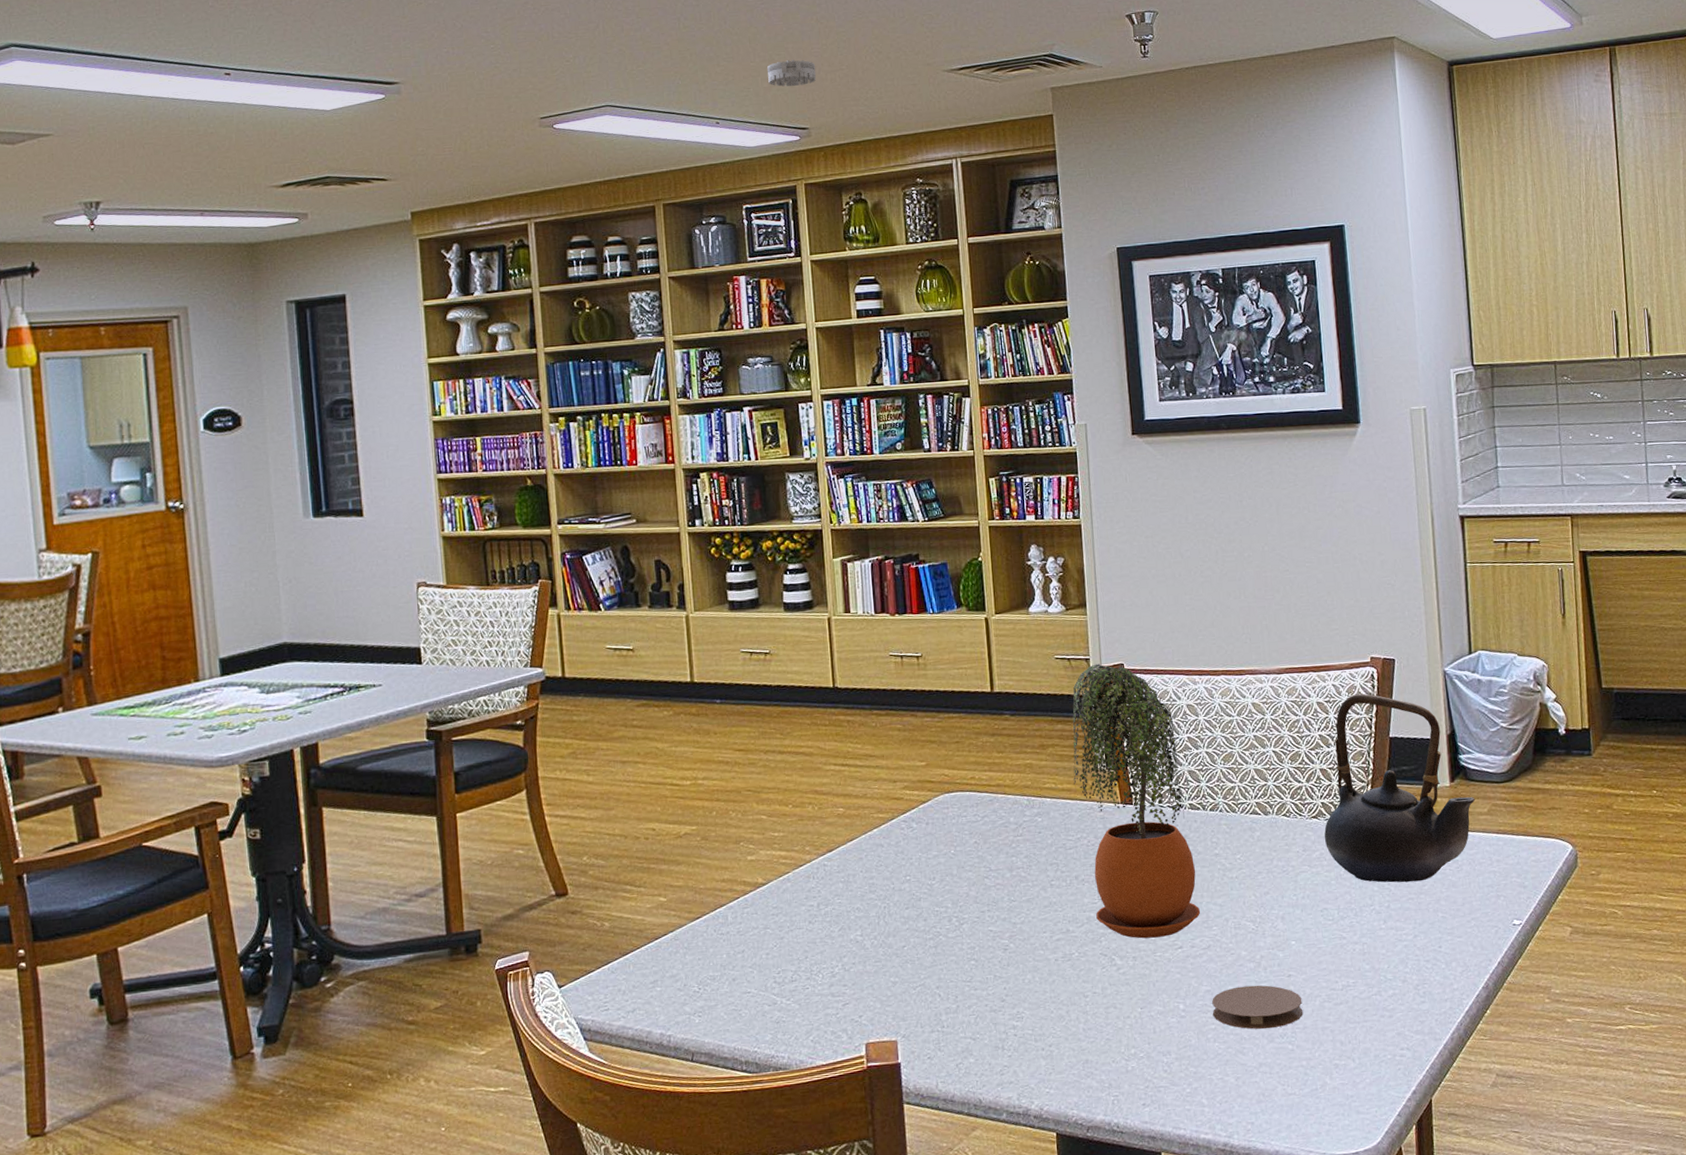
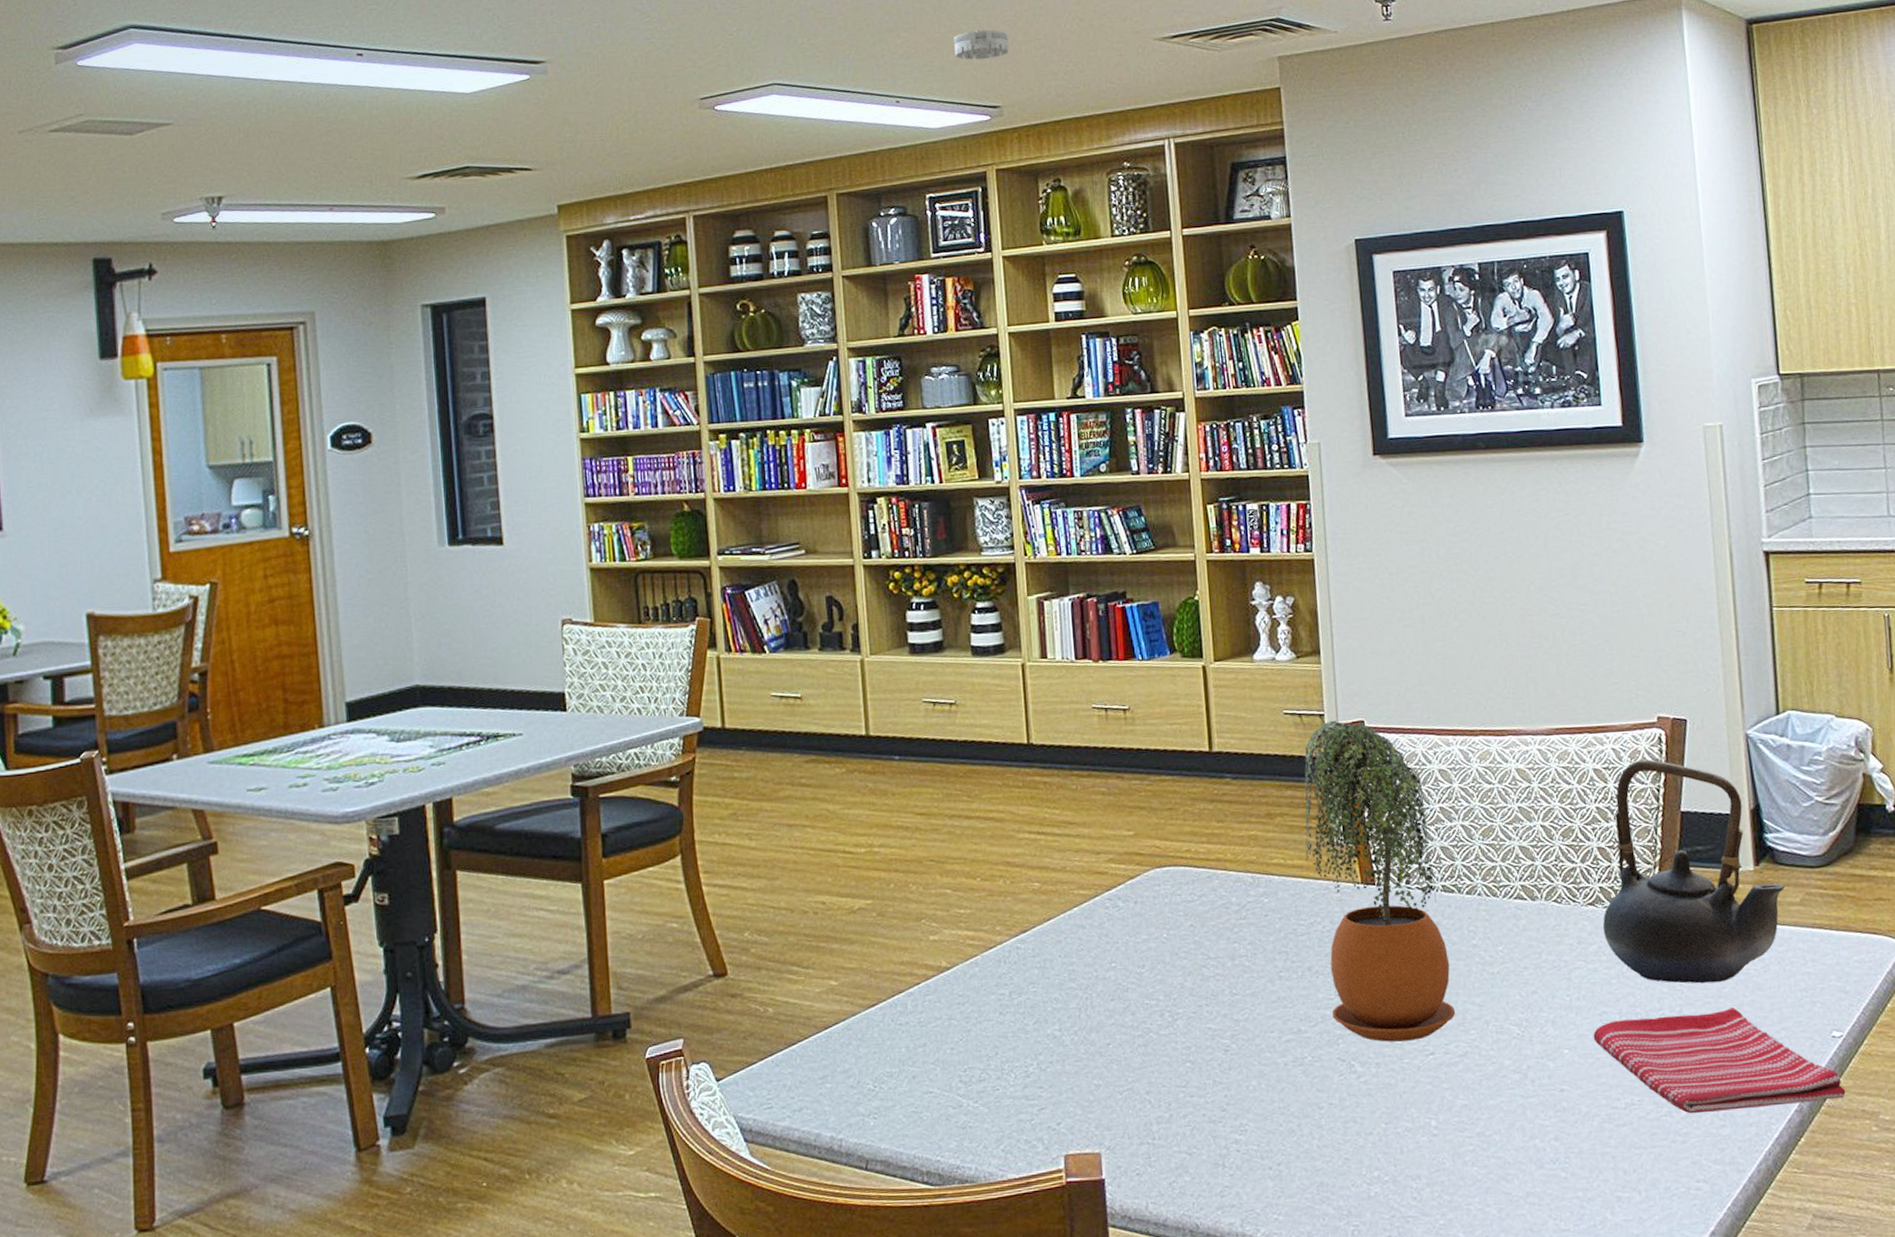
coaster: present [1212,985,1303,1029] -> none [1469,1100,1579,1153]
dish towel: none [1315,902,1524,993] -> present [1593,1007,1846,1114]

